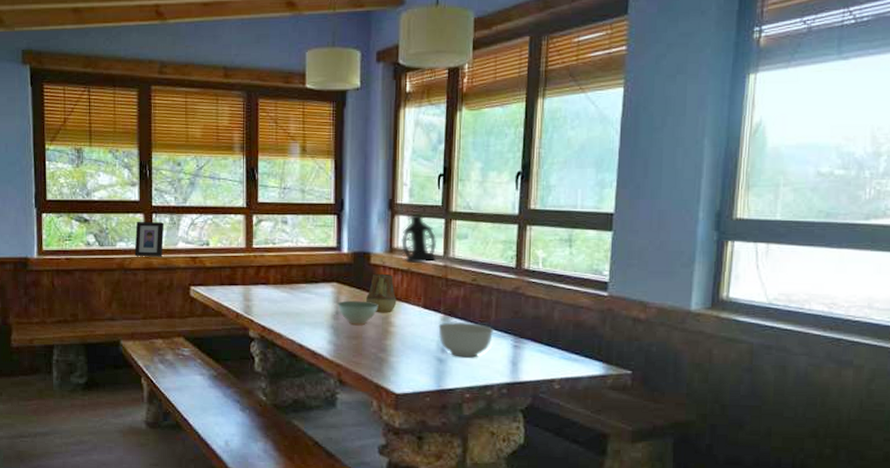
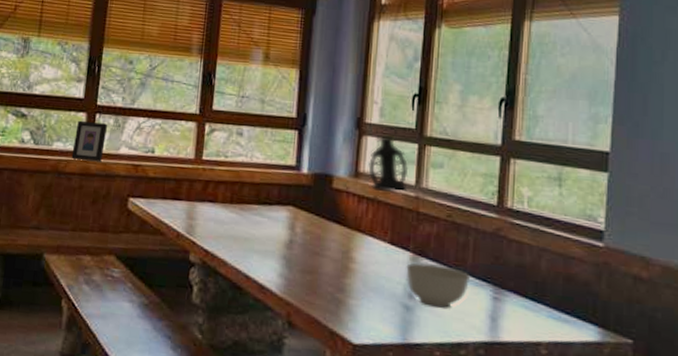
bowl: present [337,300,378,326] -> none [292,228,339,259]
pitcher: present [366,273,397,313] -> none [325,199,360,247]

